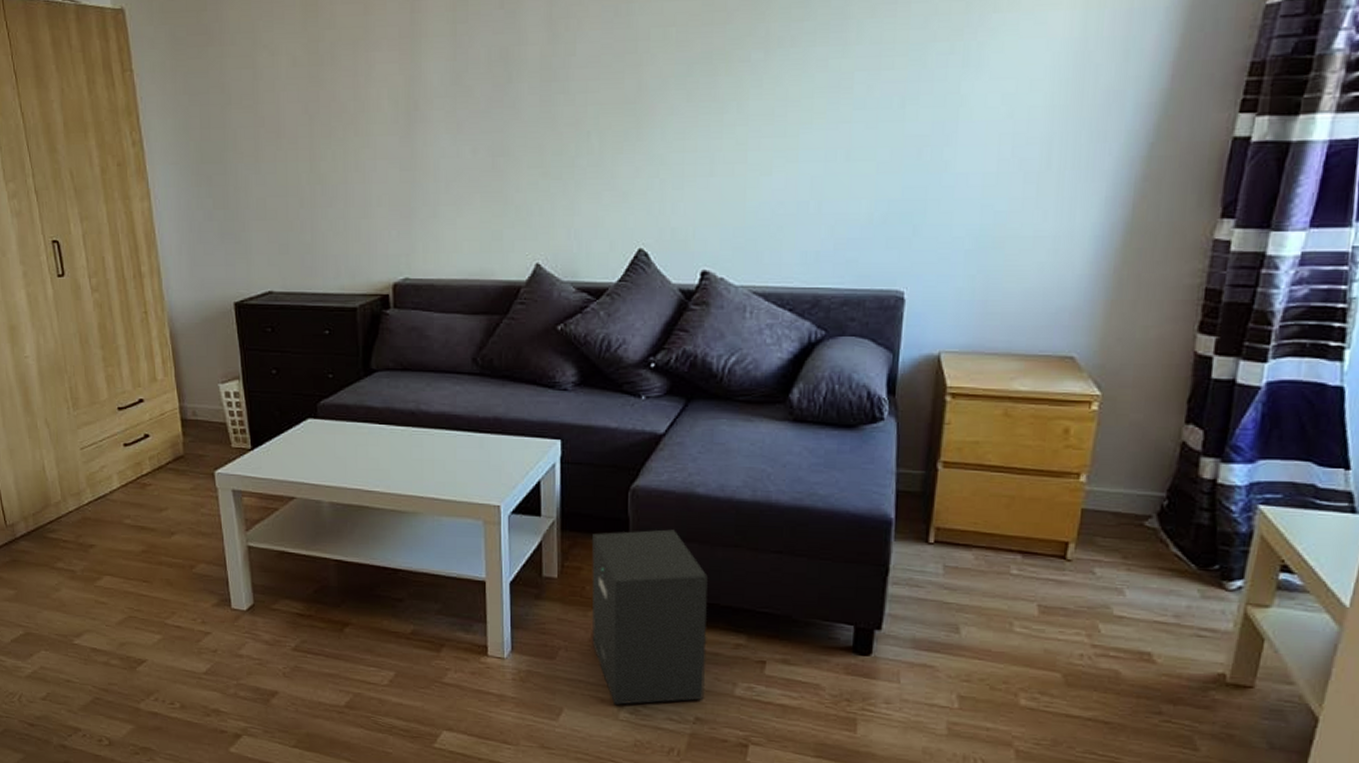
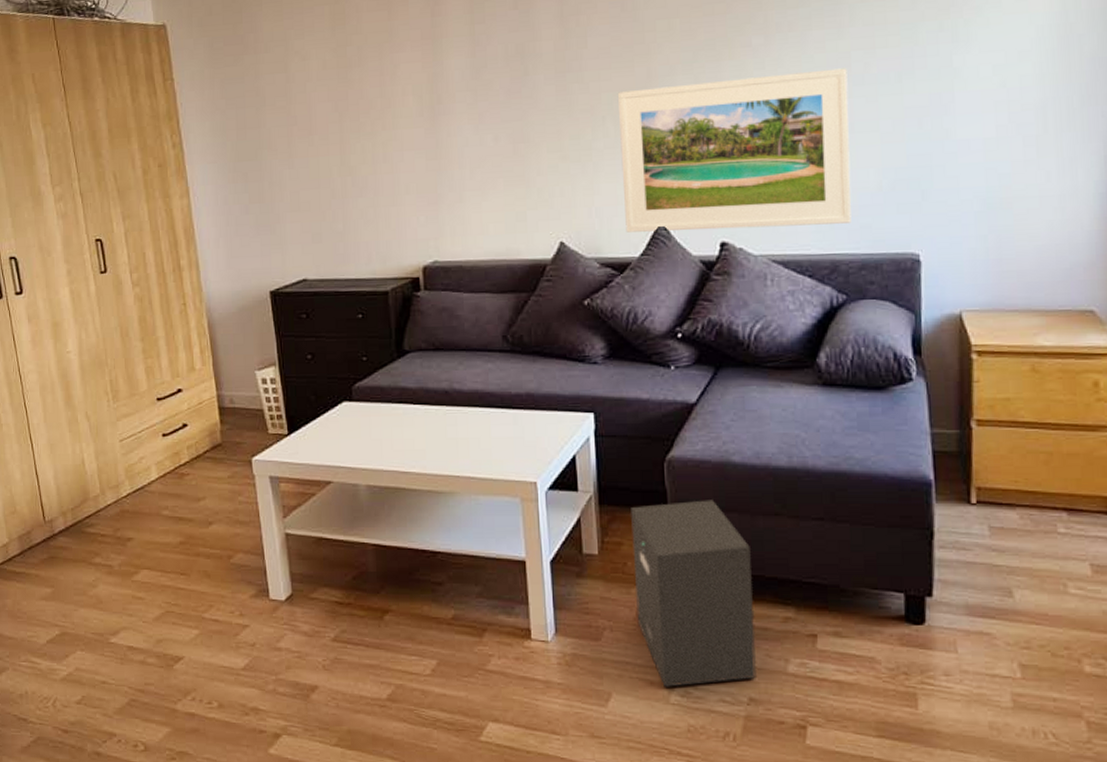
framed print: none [604,90,849,258] -> present [617,68,852,233]

